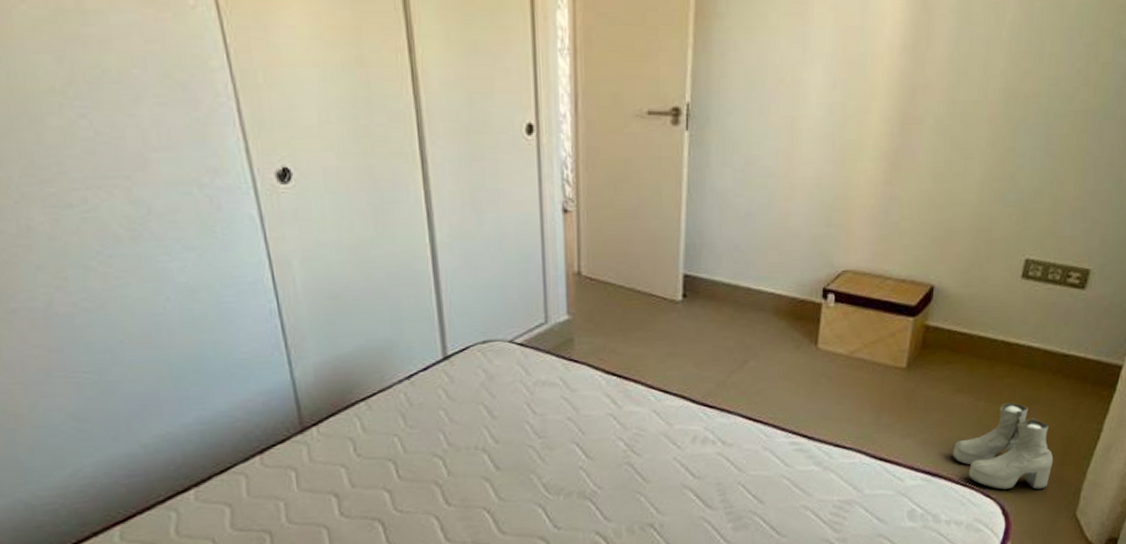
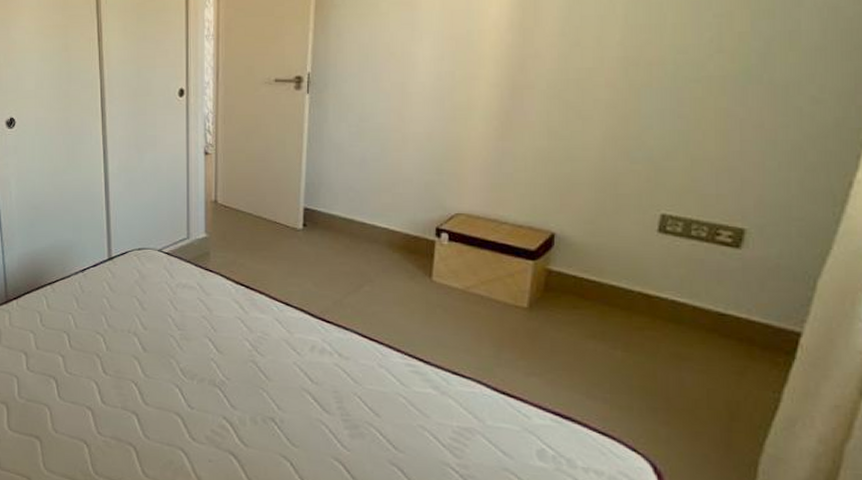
boots: present [952,403,1054,490] -> none [586,356,717,453]

